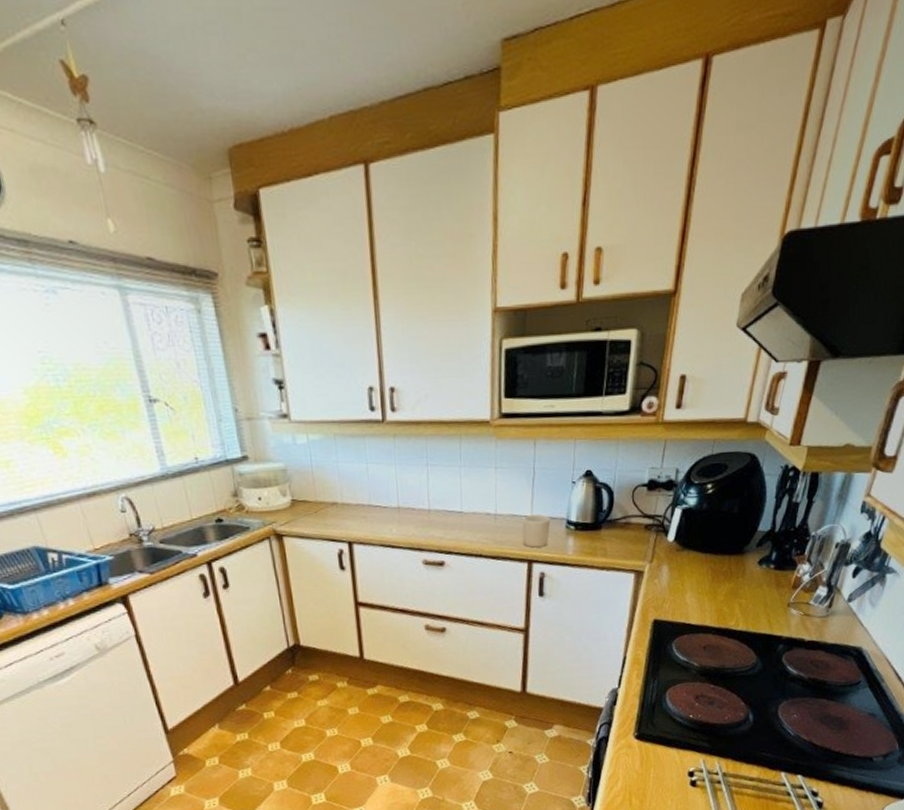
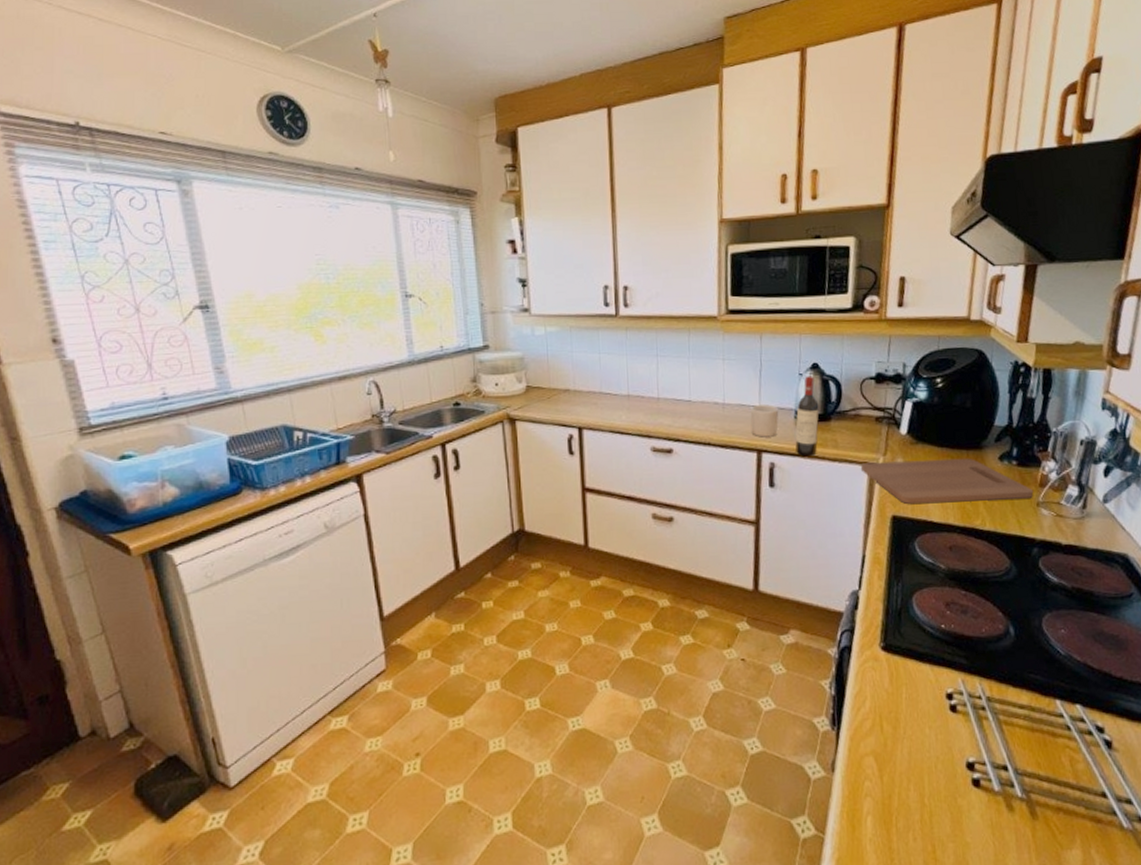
wine bottle: none [565,484,591,566] -> present [795,376,820,456]
cutting board: none [627,563,786,609] -> present [860,458,1034,505]

